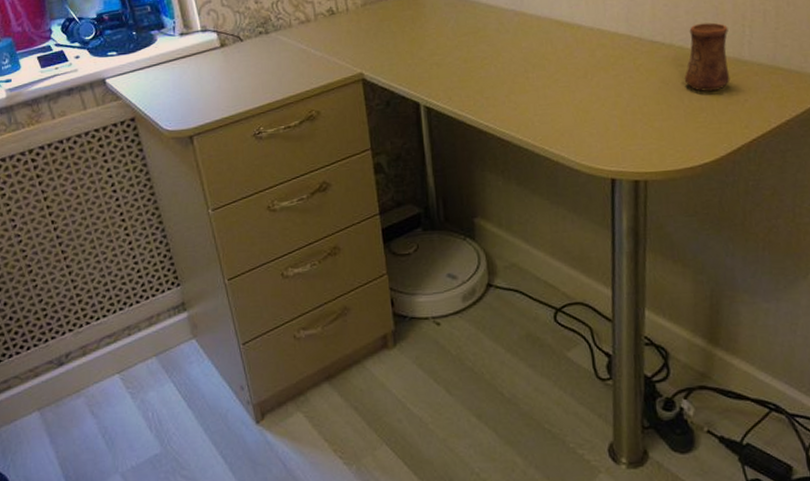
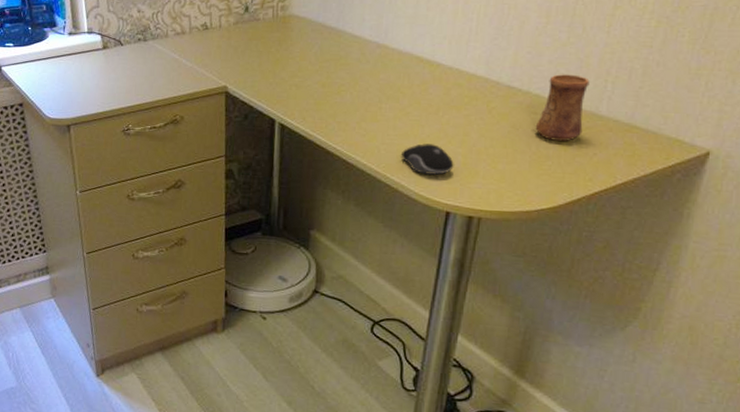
computer mouse: none [556,109,611,142] -> present [401,144,454,175]

